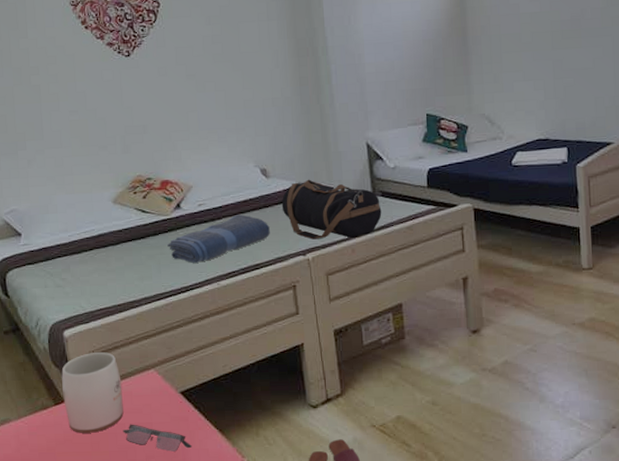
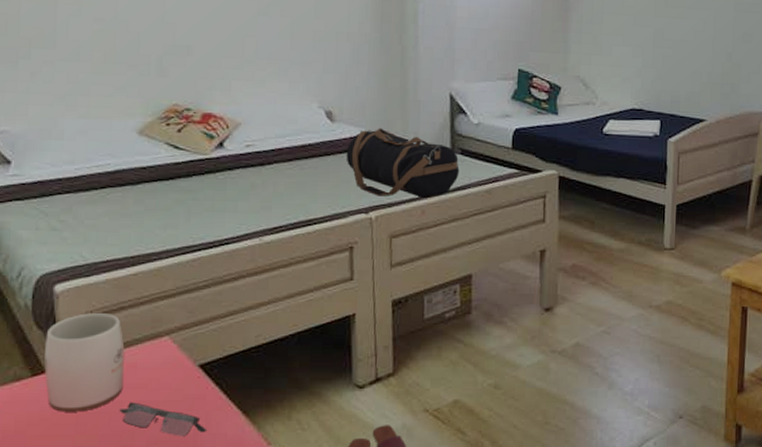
towel: present [167,215,270,263] -> none [202,161,329,213]

